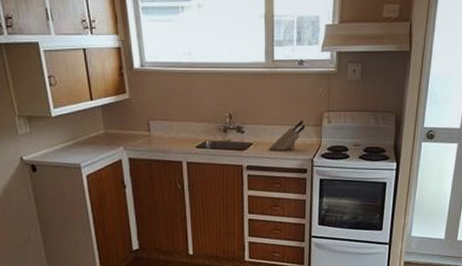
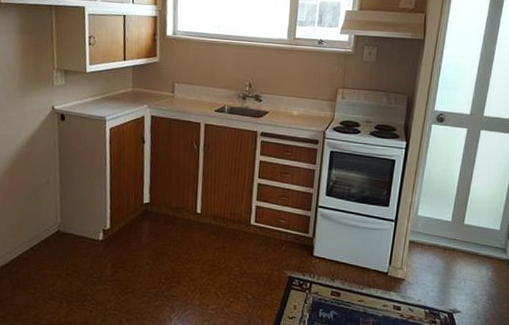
knife block: present [269,120,306,151] -> none [284,94,321,122]

